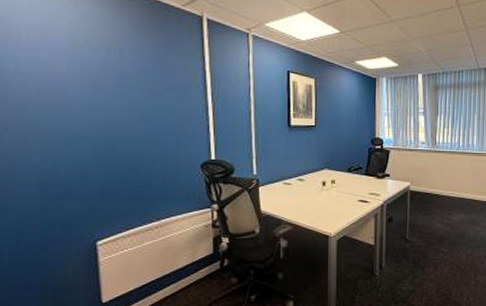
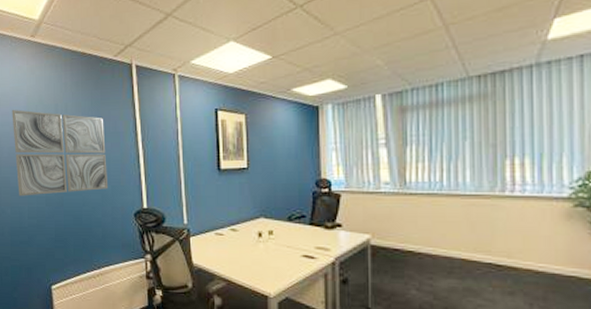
wall art: none [44,46,172,145] -> present [12,110,109,196]

